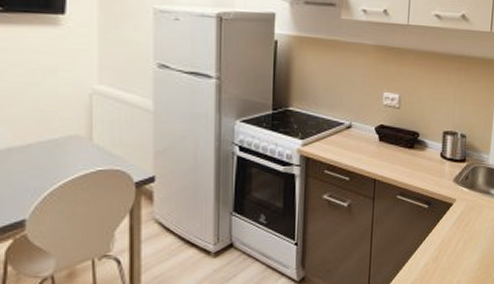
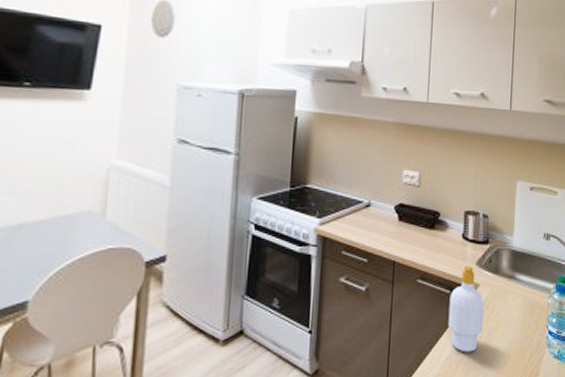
soap bottle: none [426,182,460,260] -> present [448,266,484,353]

